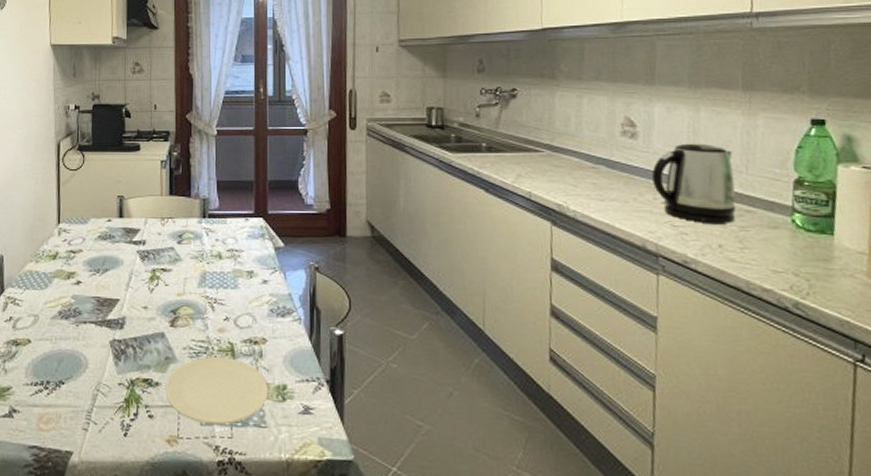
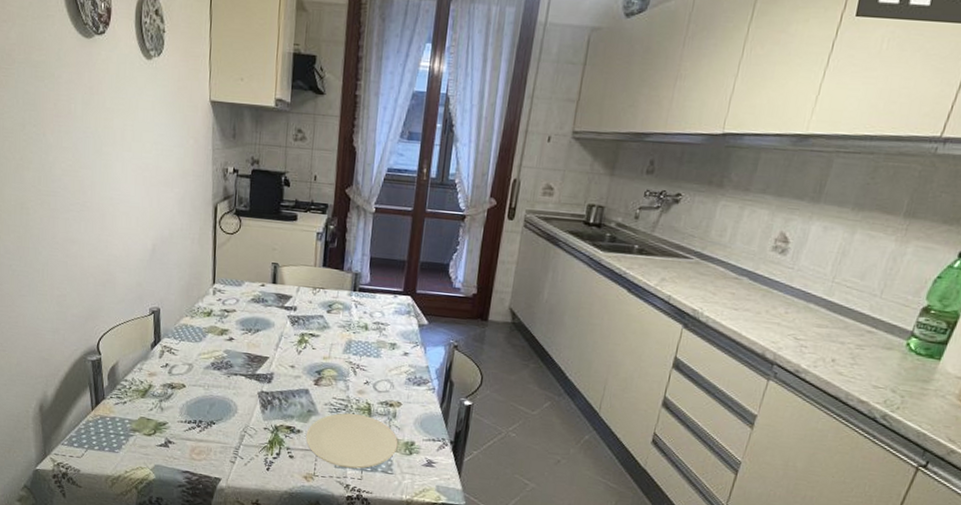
kettle: present [652,143,736,225] -> none [788,263,874,342]

